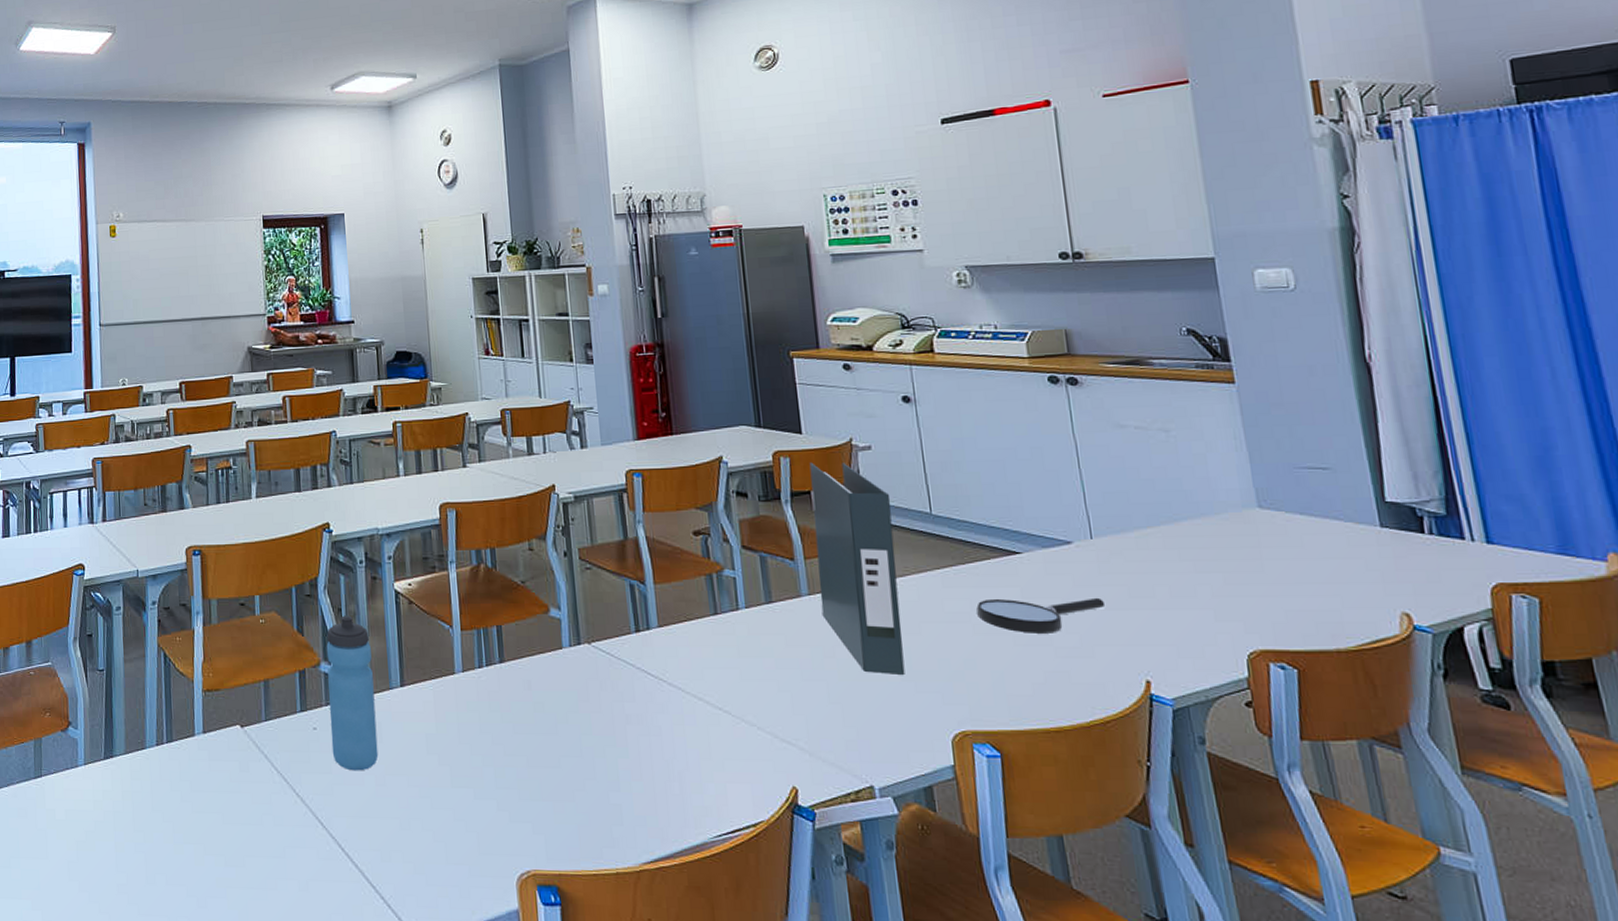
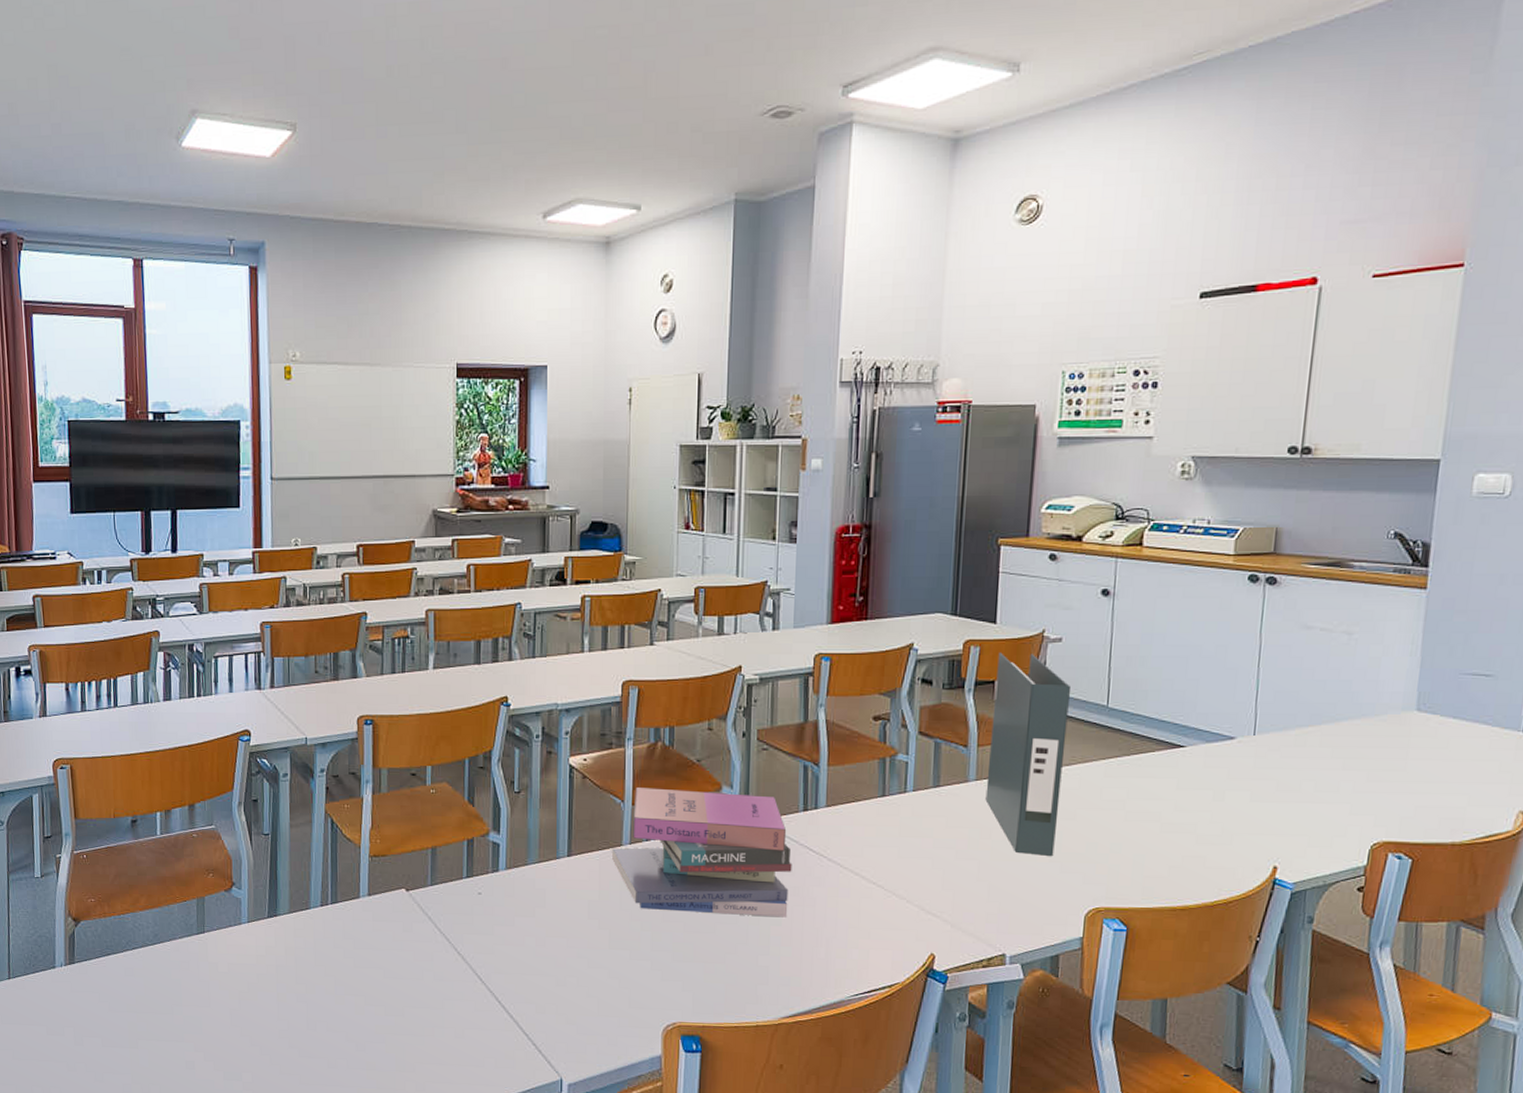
water bottle: present [326,615,379,771] -> none [495,788,541,933]
books: none [445,612,634,749] -> present [612,788,792,918]
magnifying glass: present [976,597,1104,633] -> none [1132,789,1252,822]

